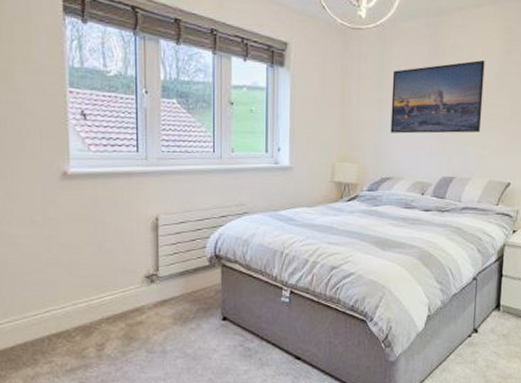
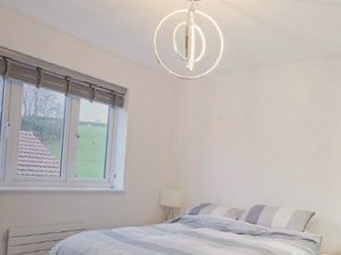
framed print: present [390,60,485,134] -> none [210,107,293,168]

